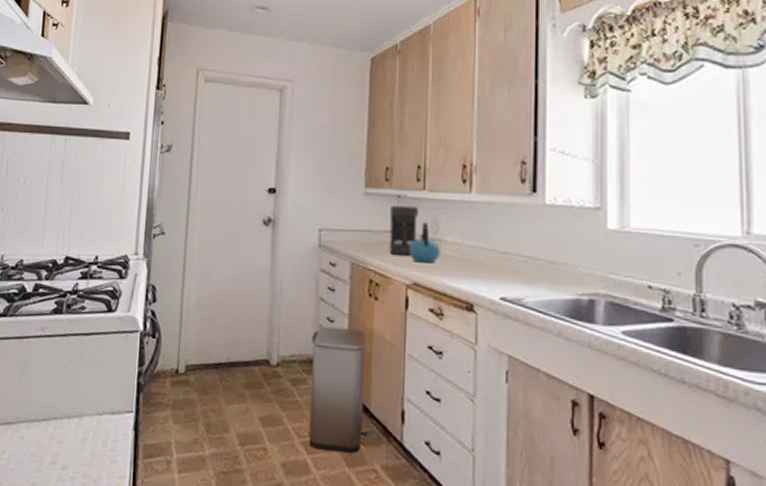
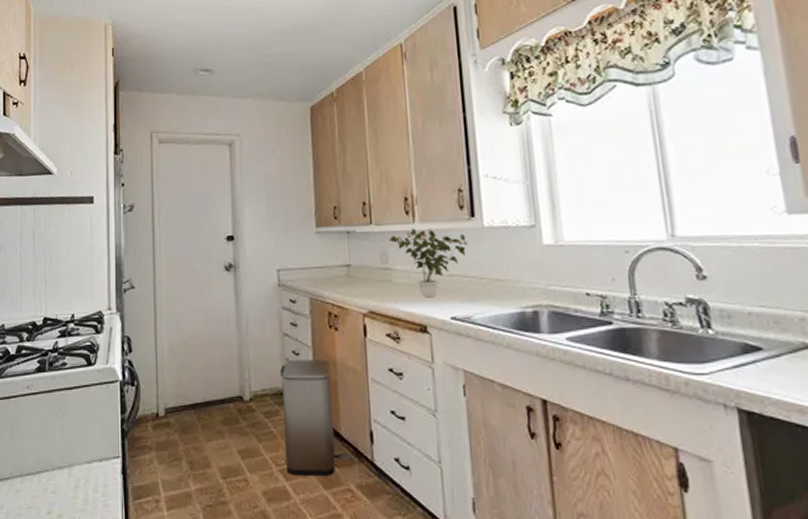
coffee maker: present [389,204,420,257] -> none [341,239,369,288]
kettle: present [409,222,440,264] -> none [362,254,391,292]
potted plant: none [443,198,527,275] -> present [390,227,469,298]

